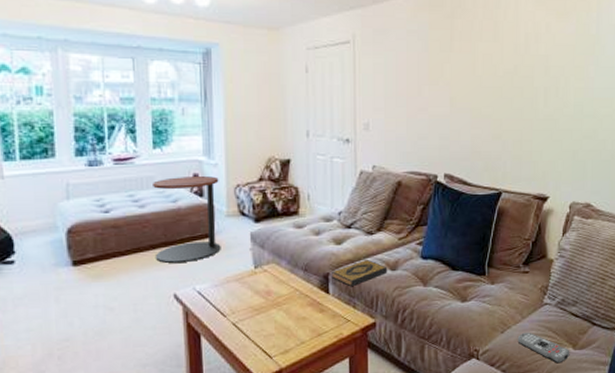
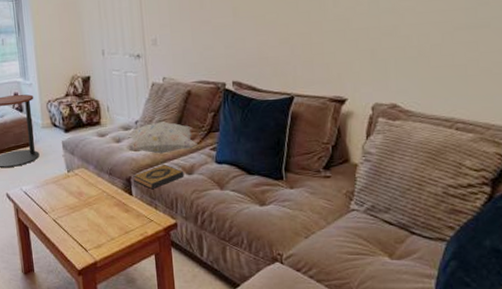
decorative pillow: none [327,213,404,248] -> present [127,121,197,154]
remote control: present [517,332,570,364] -> none [323,238,386,273]

